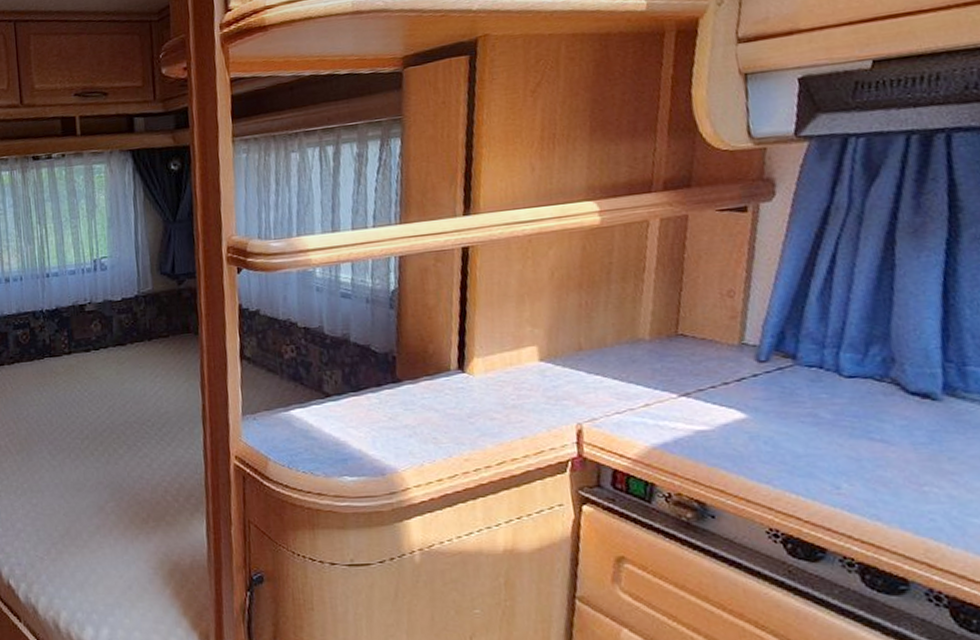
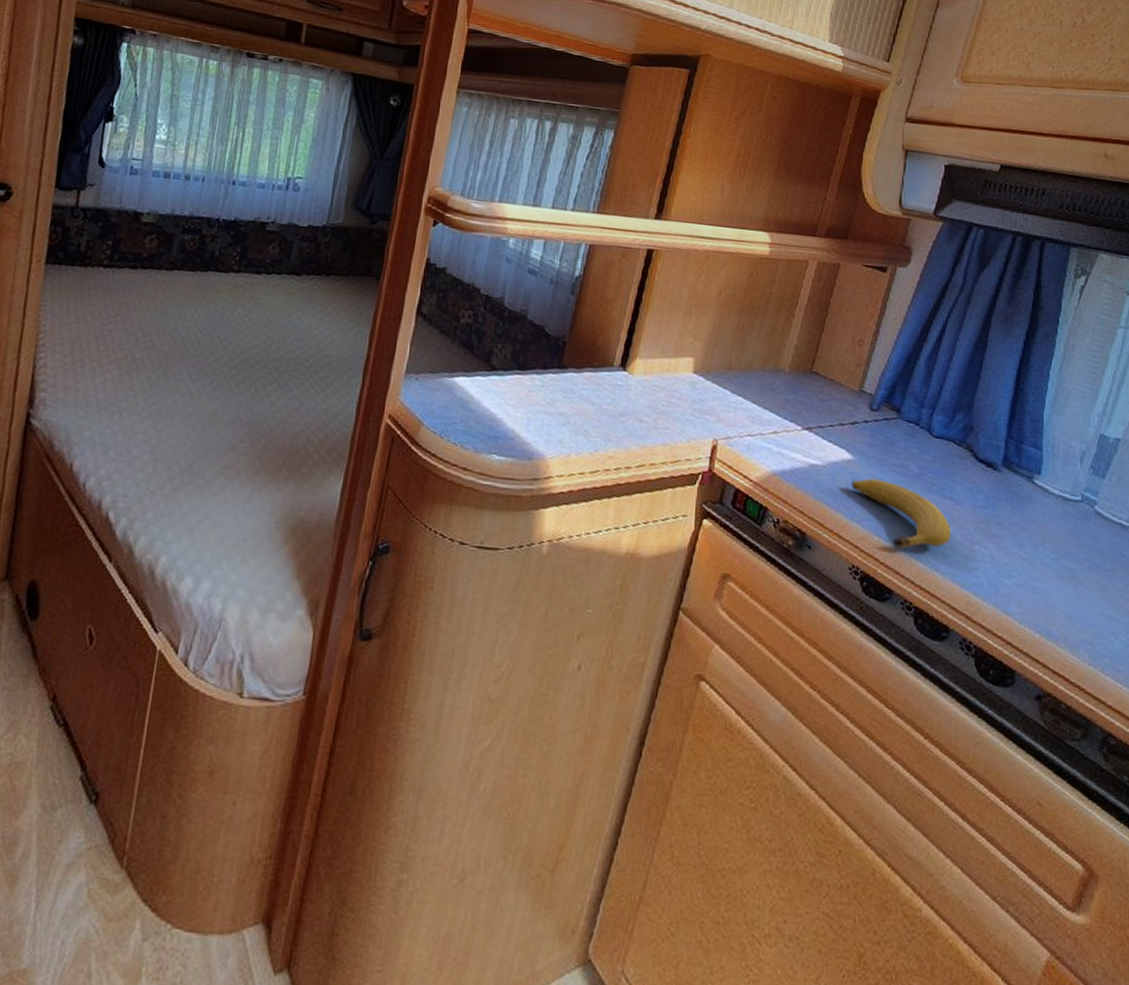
fruit: none [750,433,890,505] -> present [851,478,951,550]

